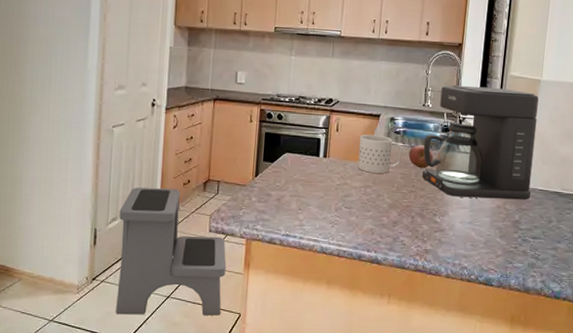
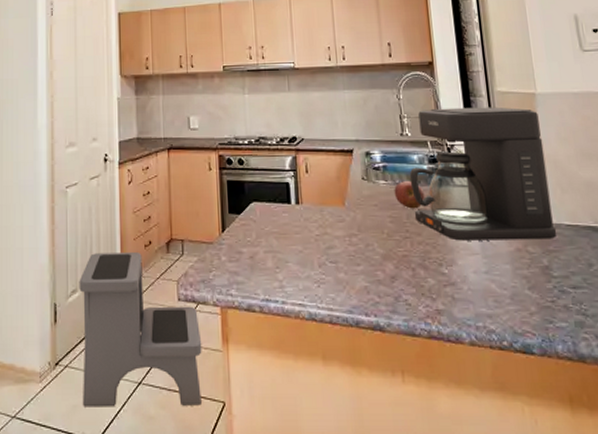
mug: present [358,134,402,174] -> none [333,173,387,219]

